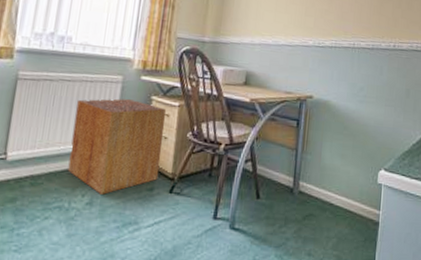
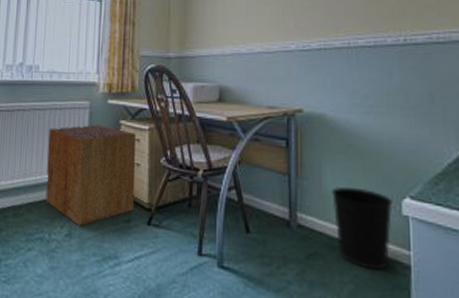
wastebasket: none [328,160,372,227] -> present [332,186,393,270]

